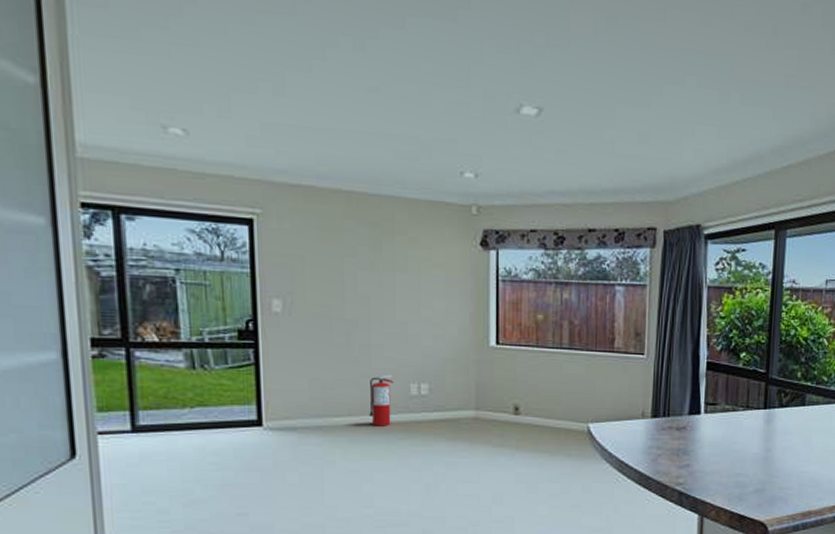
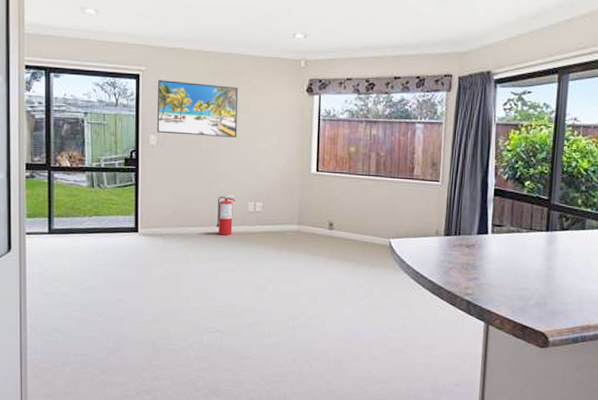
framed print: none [280,227,393,303] -> present [157,80,239,138]

